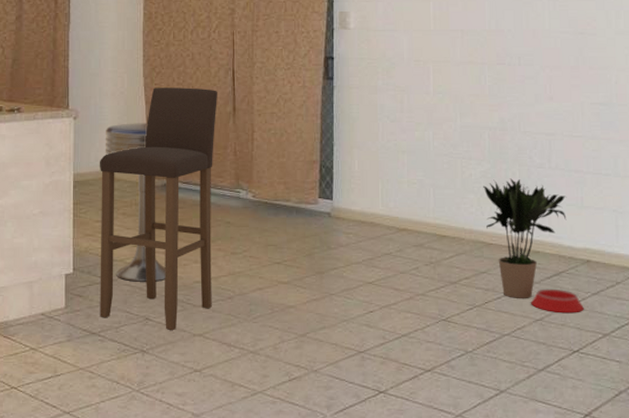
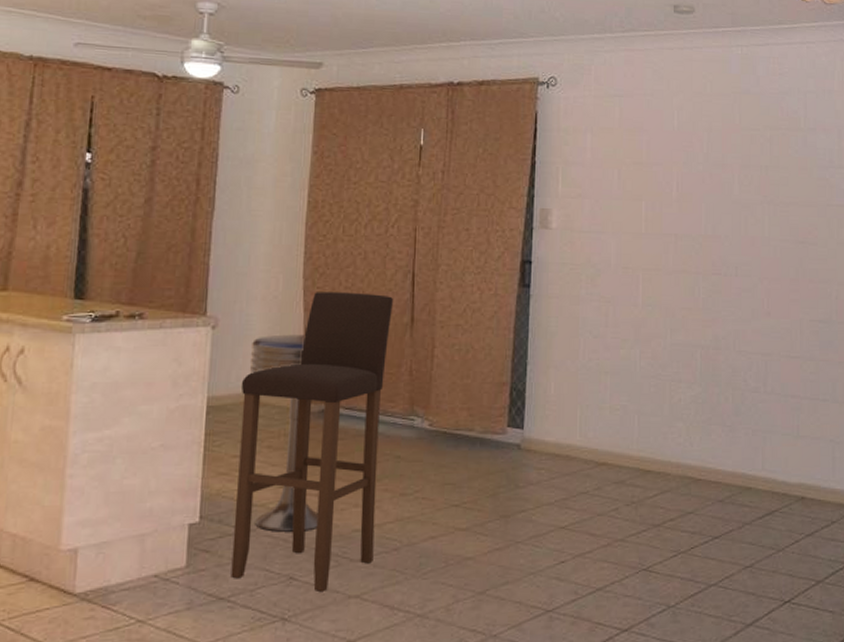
potted plant: present [483,178,567,298] -> none [693,404,782,542]
pet bowl: present [531,288,584,314] -> none [741,530,797,559]

